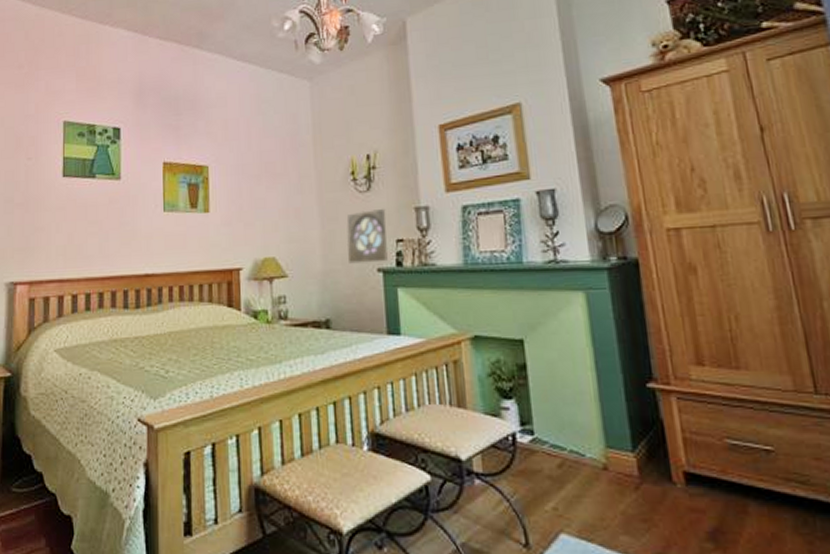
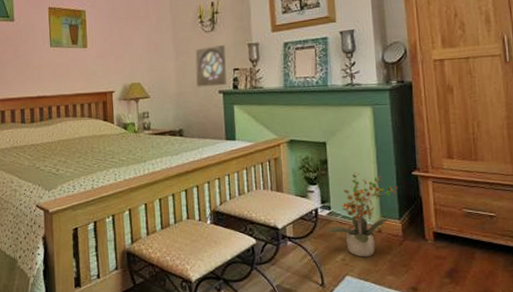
potted plant: none [530,382,629,506] -> present [327,172,398,257]

